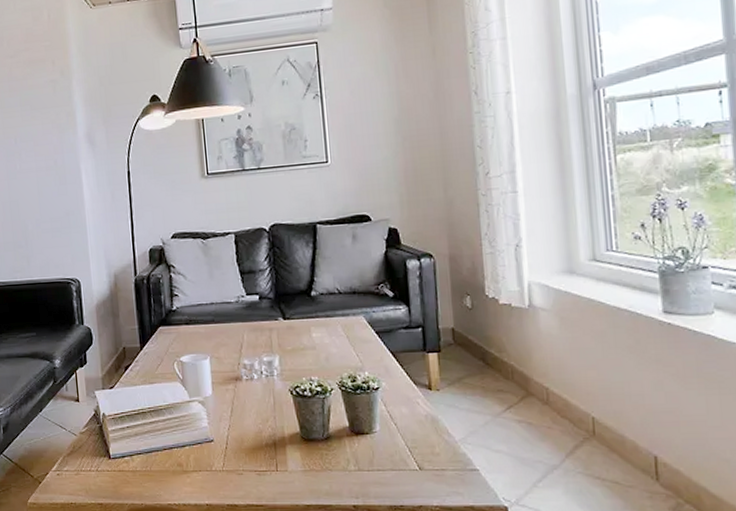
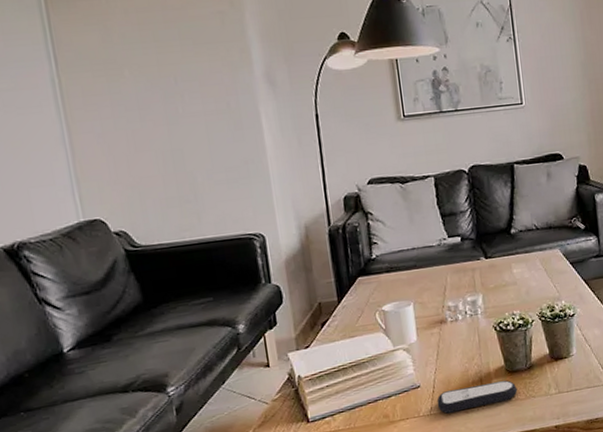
remote control: none [229,447,313,472] -> present [436,380,518,414]

